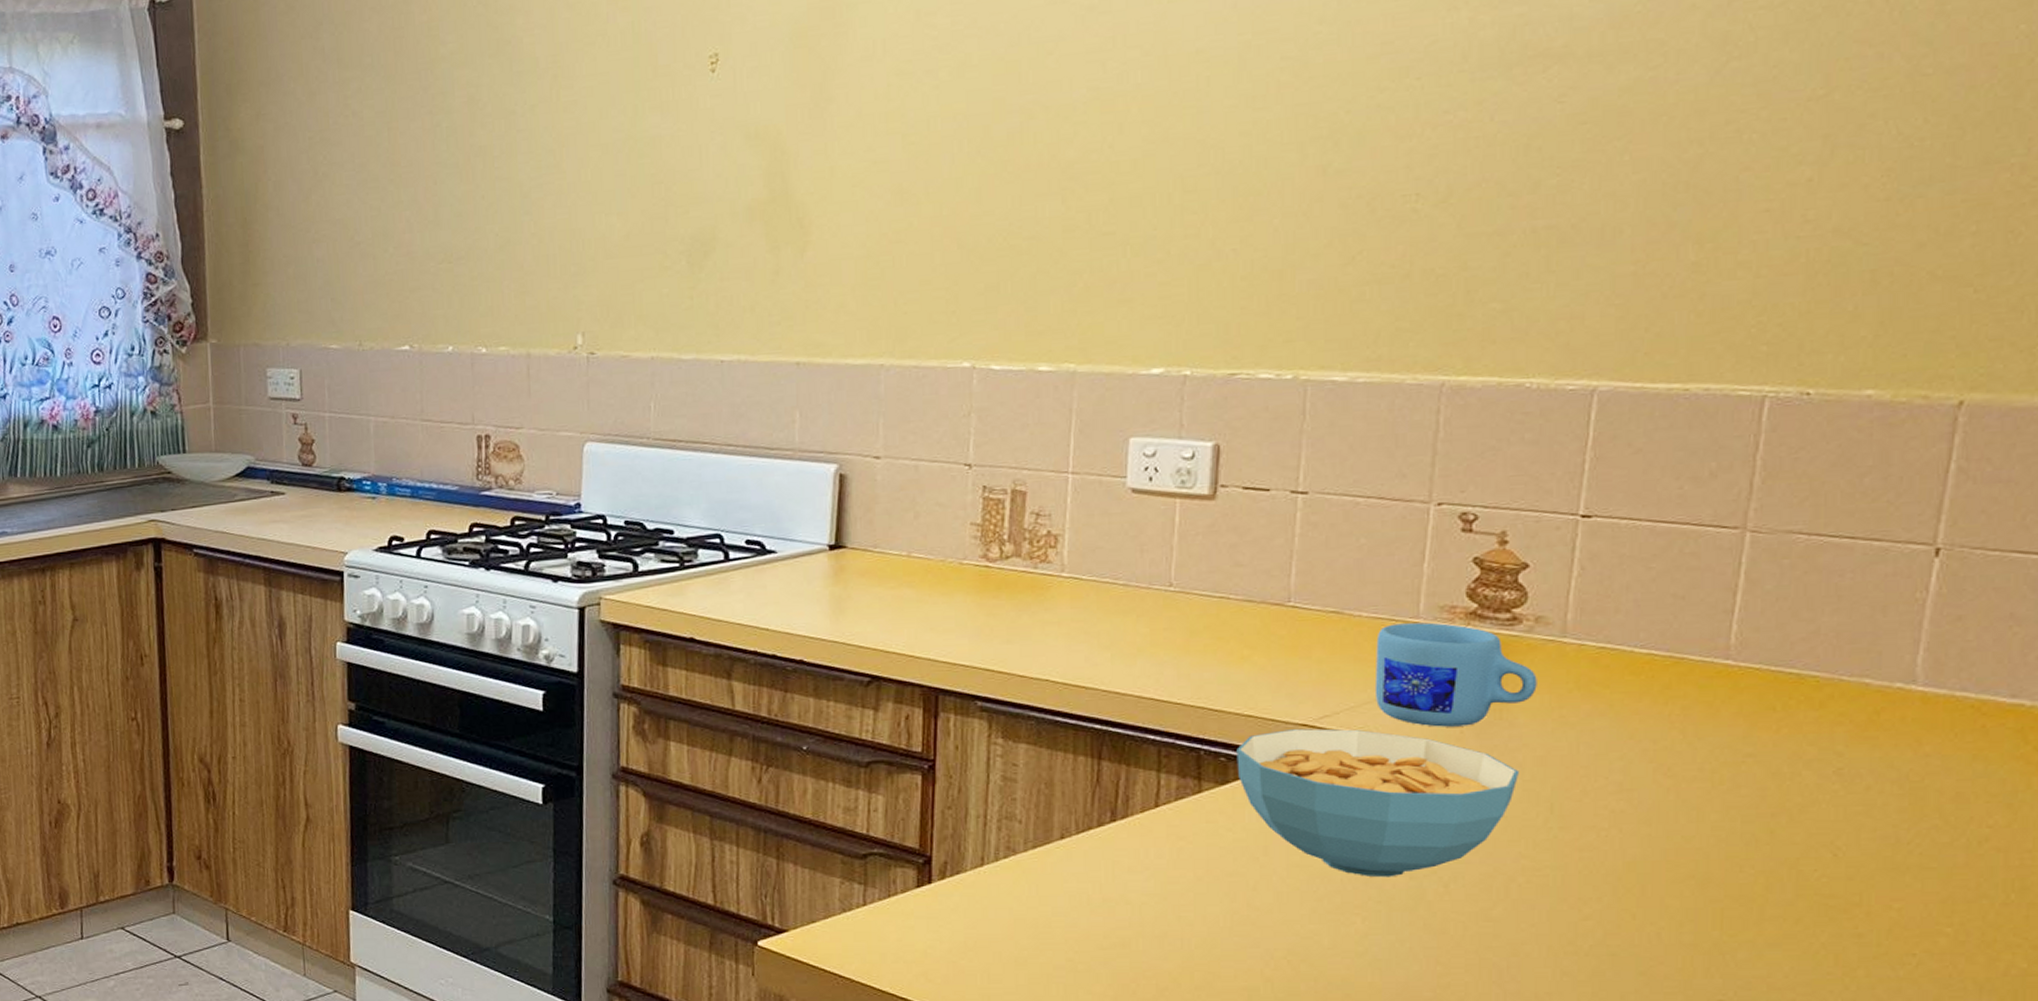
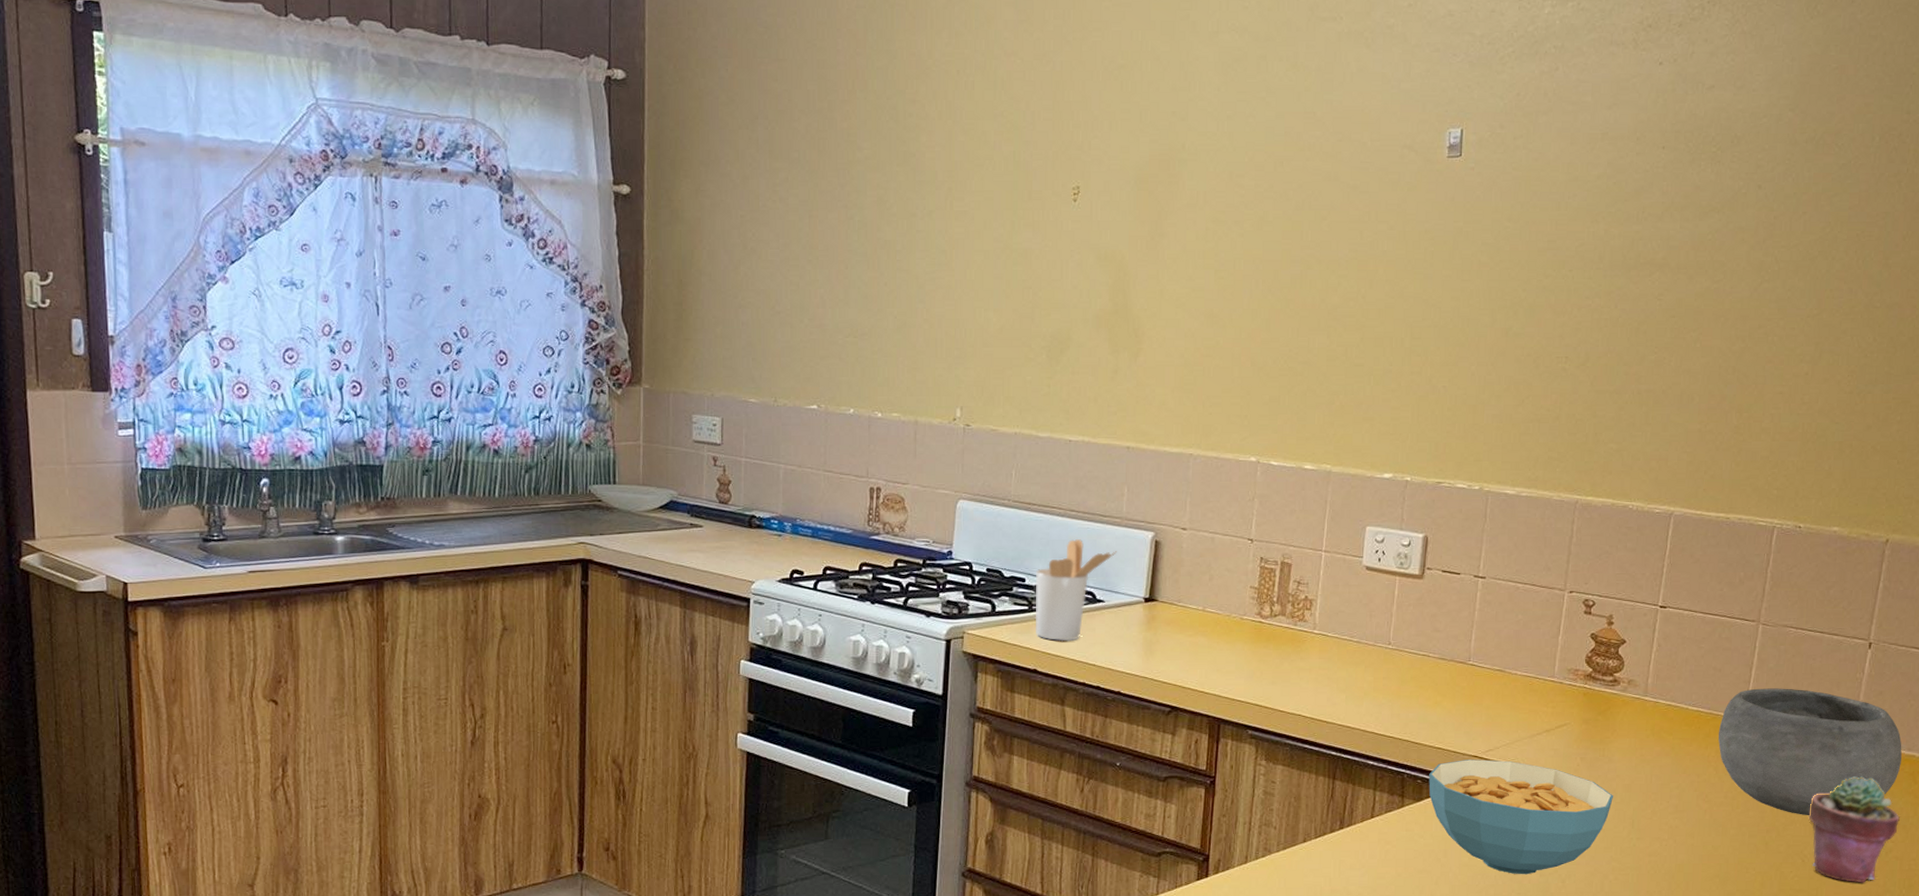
utensil holder: none [687,479,791,603] -> present [1035,539,1118,642]
mug: present [1374,622,1537,727] -> none [1523,681,1628,761]
bowl: none [1684,617,2001,792] -> present [1718,688,1902,815]
potted succulent: none [1841,736,2001,885] -> present [1808,776,1900,883]

